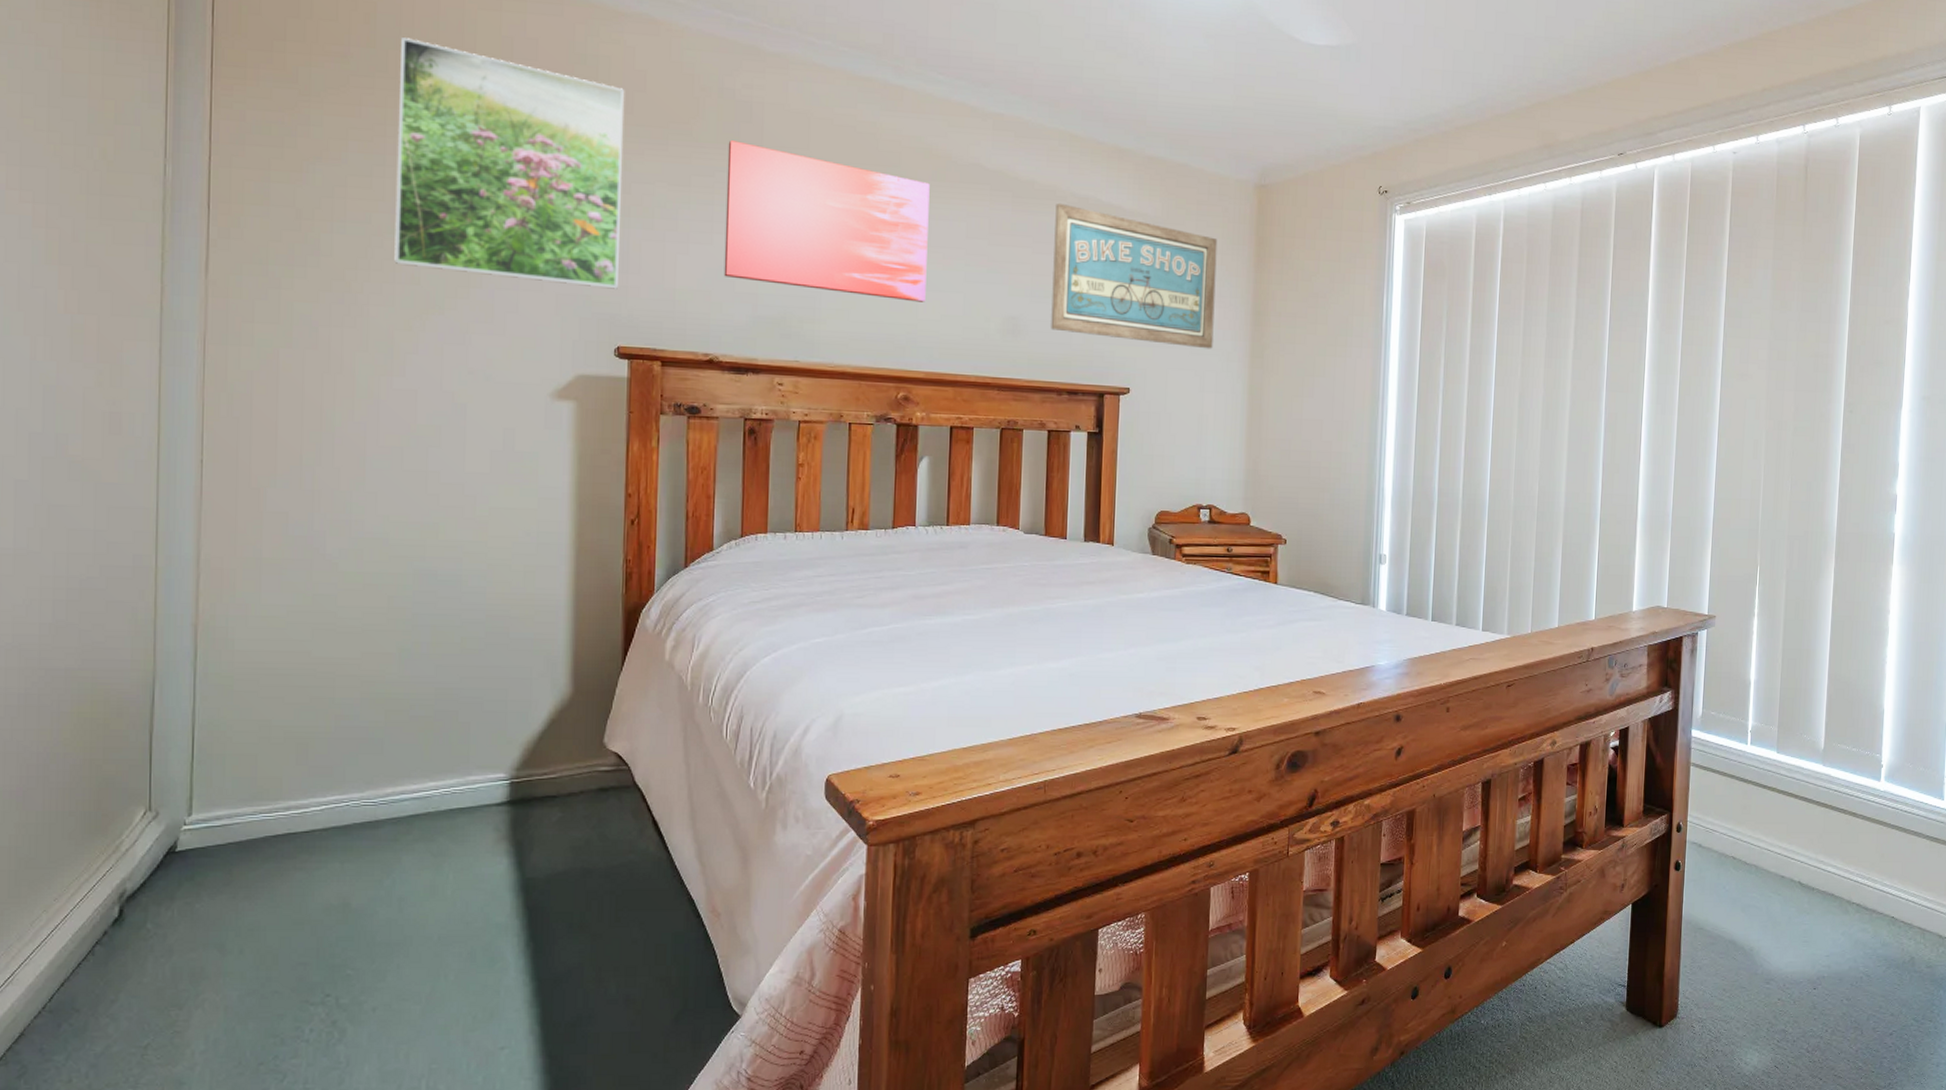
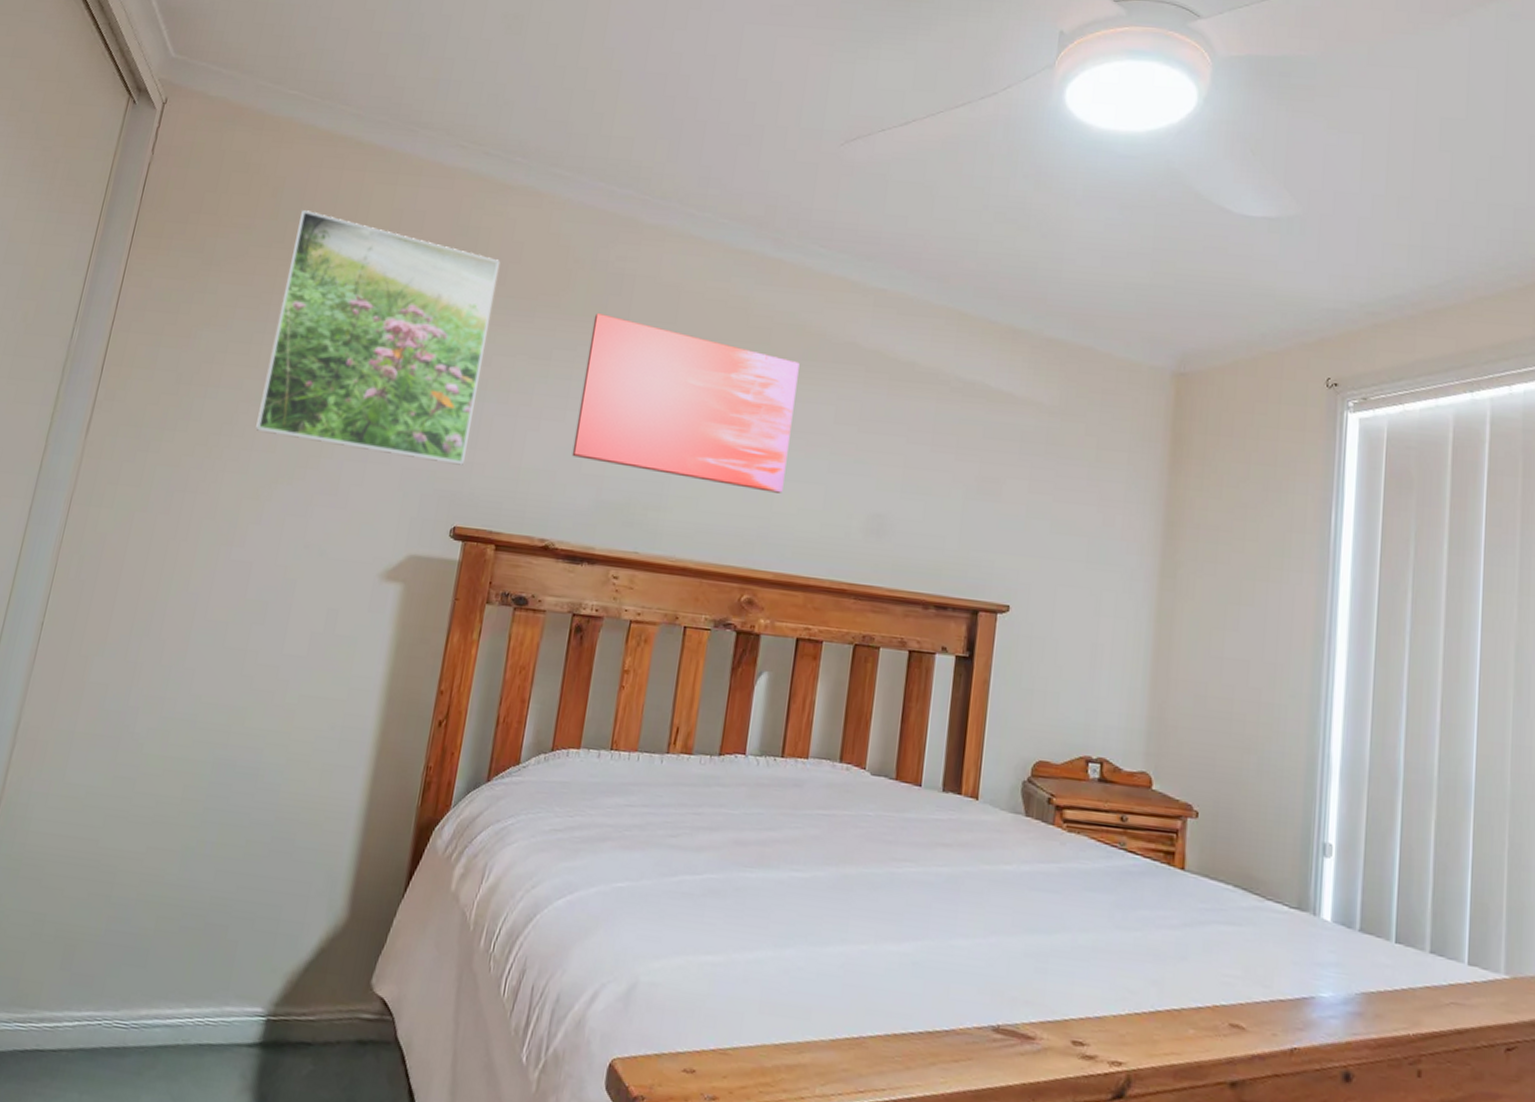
wall art: present [1051,202,1218,349] -> none [921,387,1125,564]

